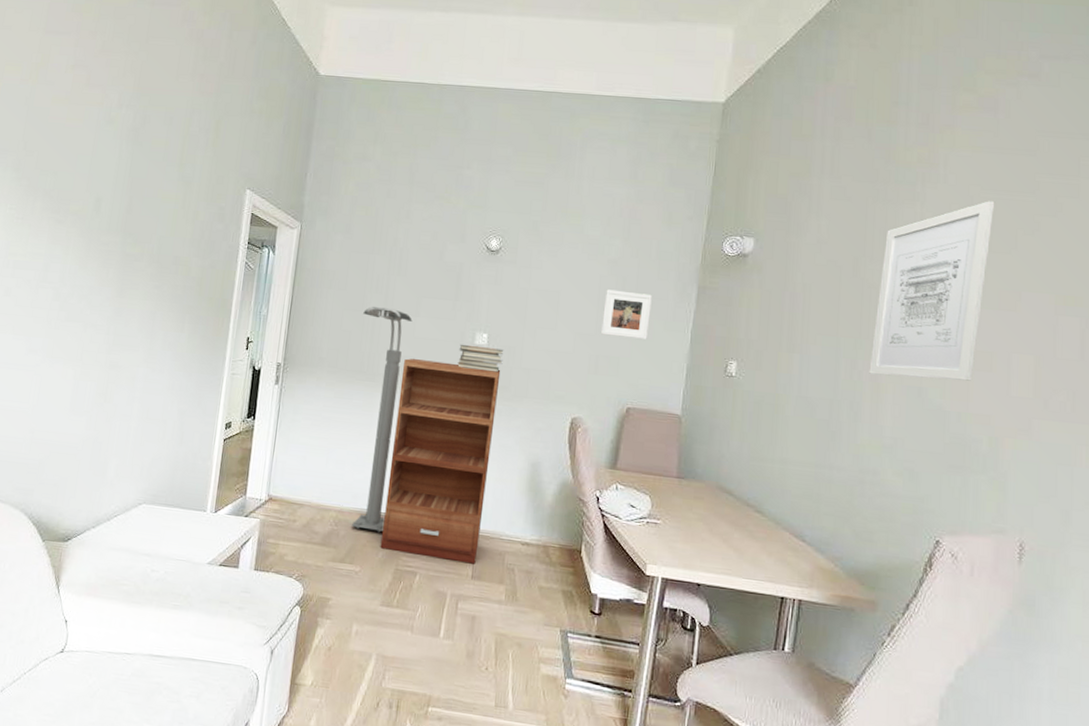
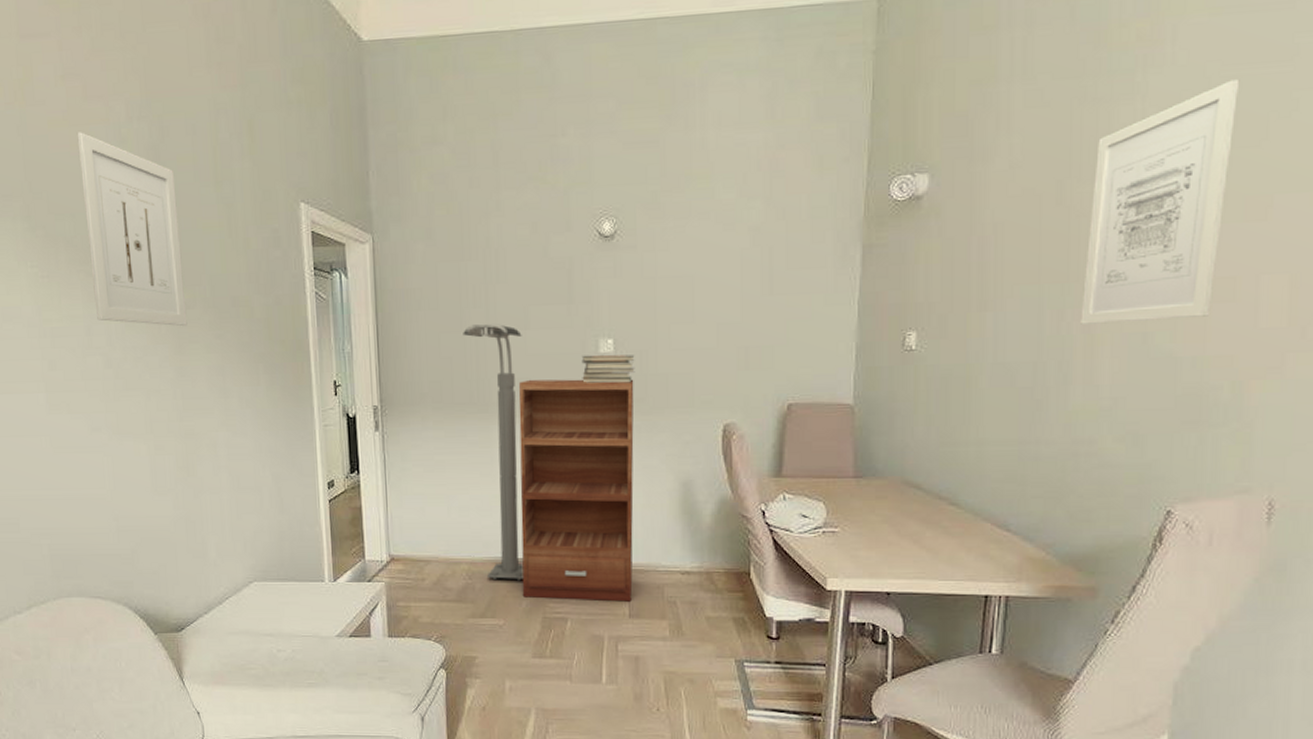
wall art: none [56,109,147,275] -> present [77,132,188,327]
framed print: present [601,289,652,340] -> none [748,263,807,322]

